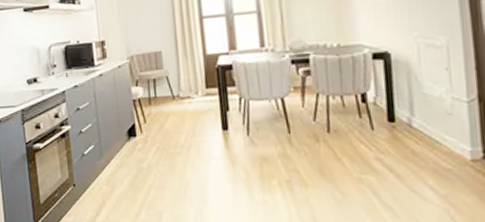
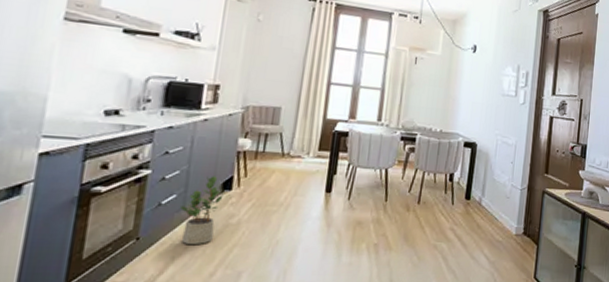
potted plant: none [99,125,131,188] -> present [180,176,223,244]

